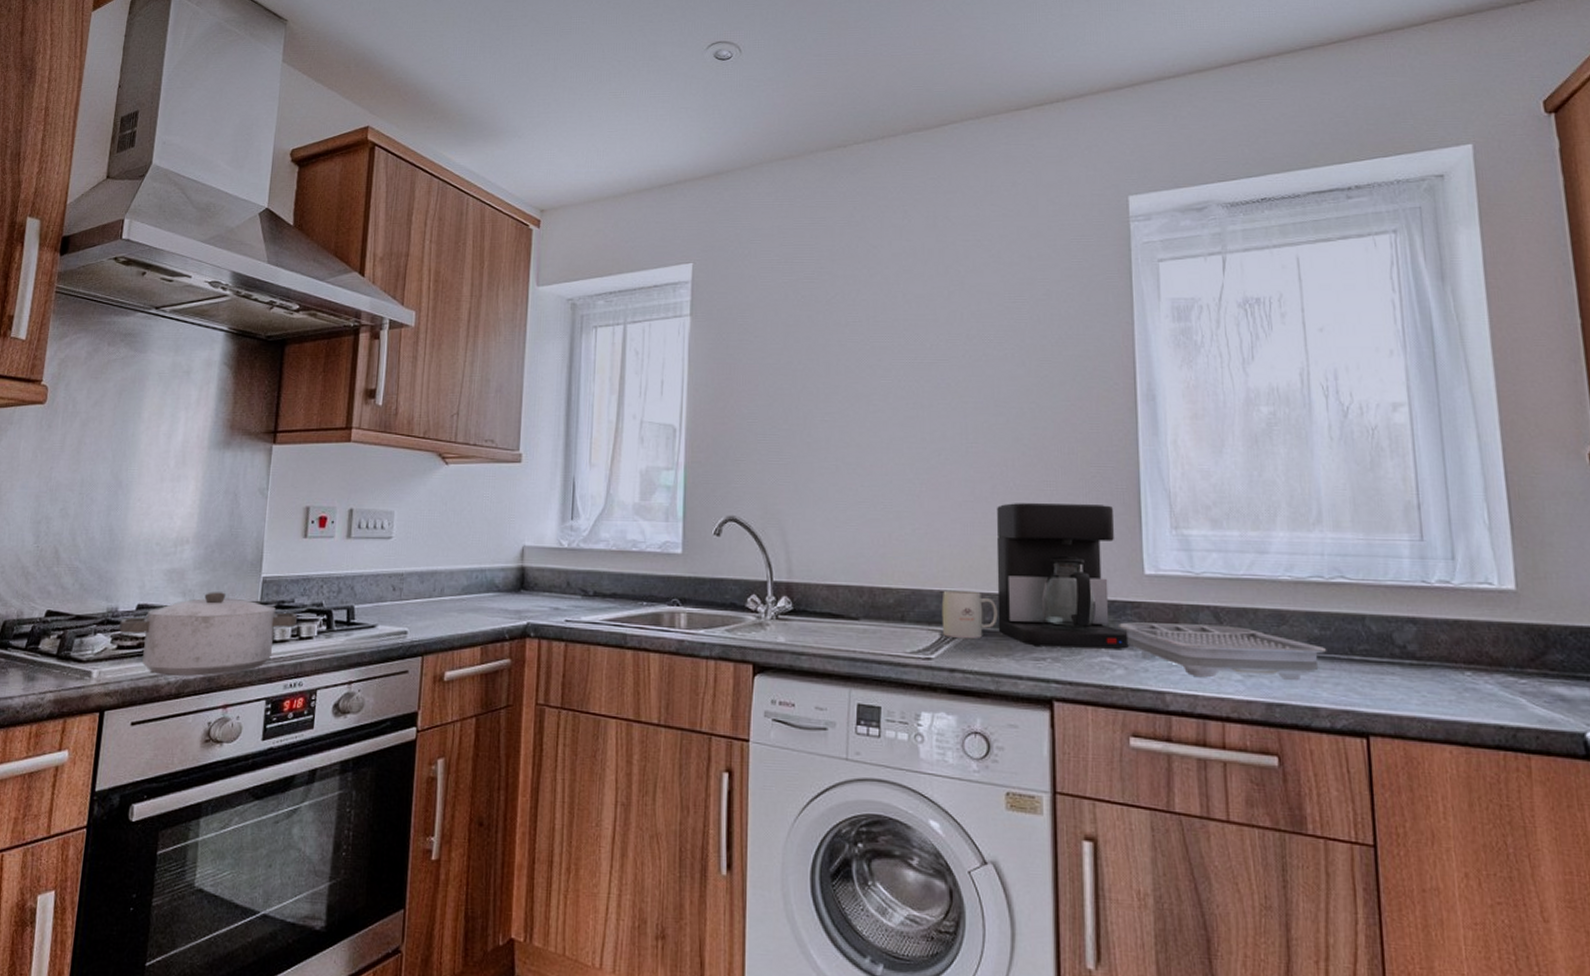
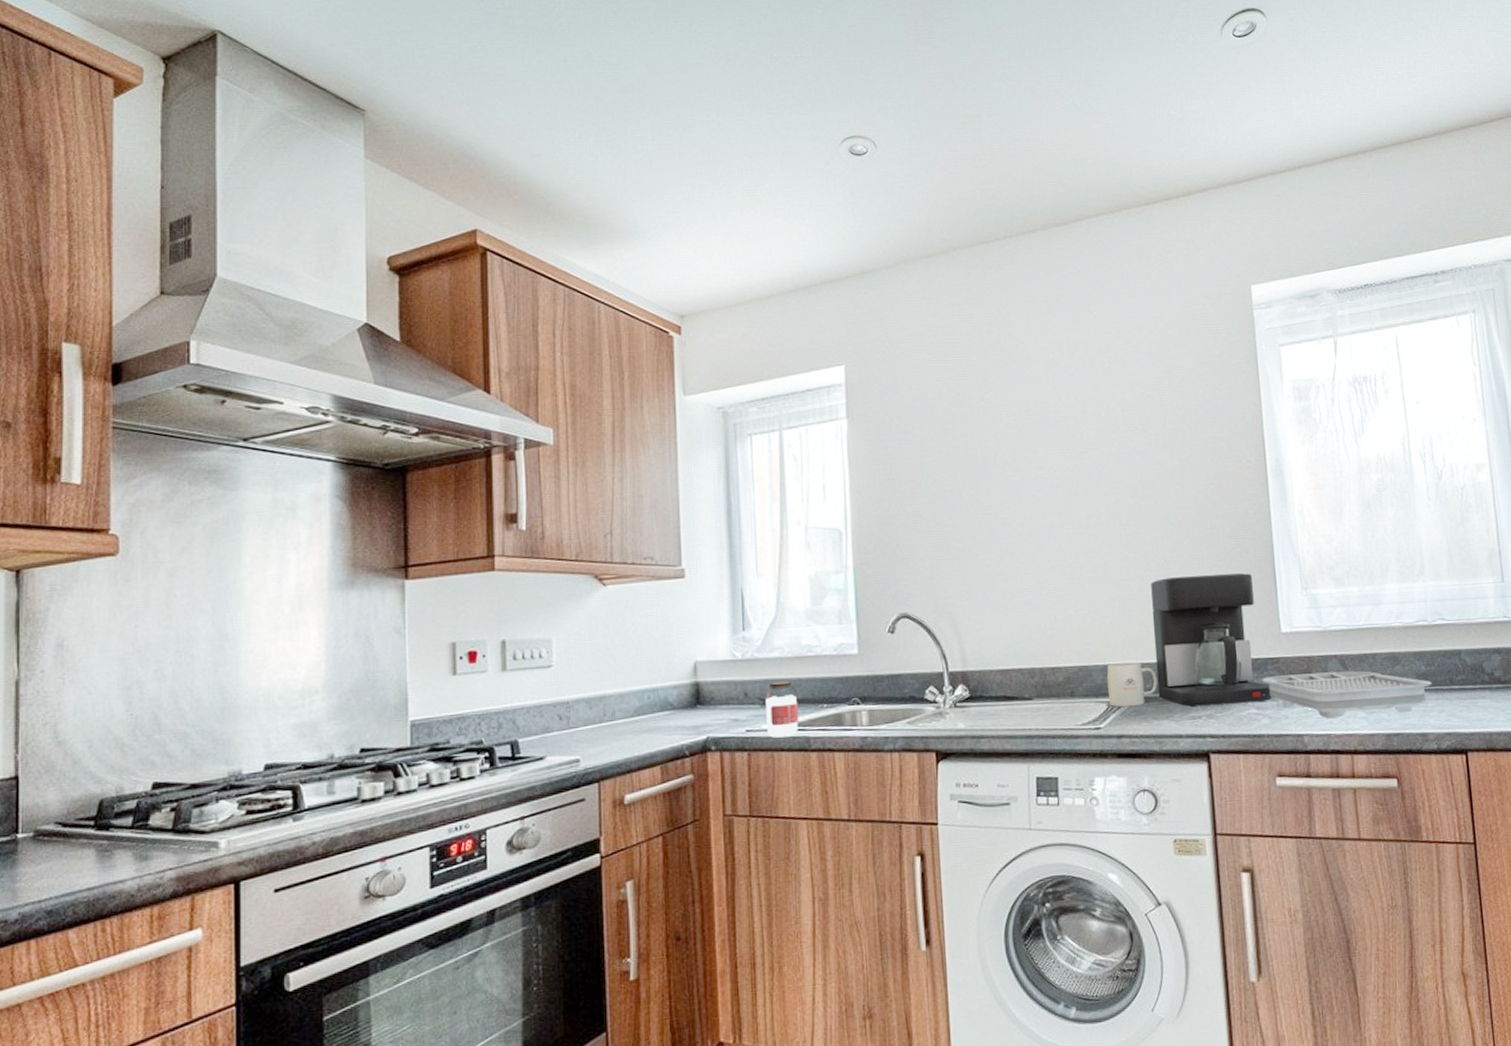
cooking pot: present [119,592,297,677] -> none [246,741,455,836]
jar: none [585,574,619,632] -> present [764,681,799,738]

